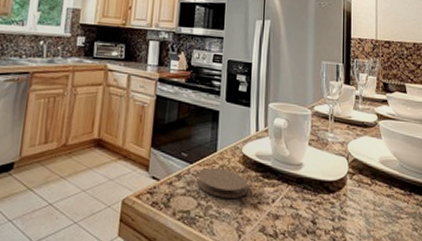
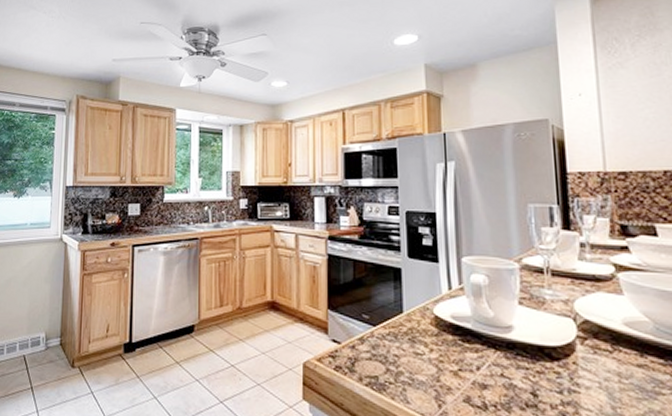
coaster: present [196,168,248,198] -> none [382,331,444,364]

